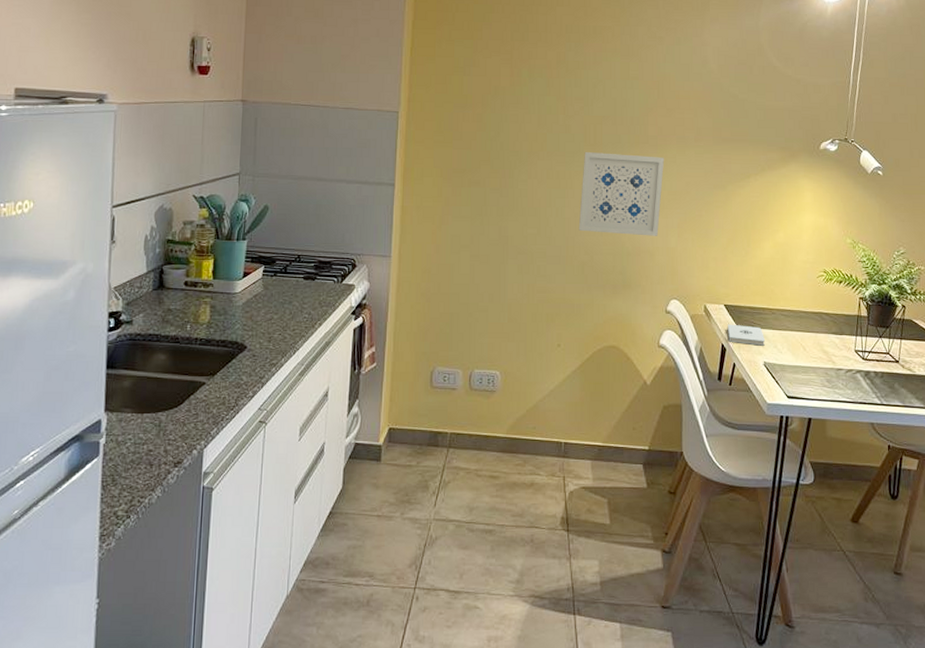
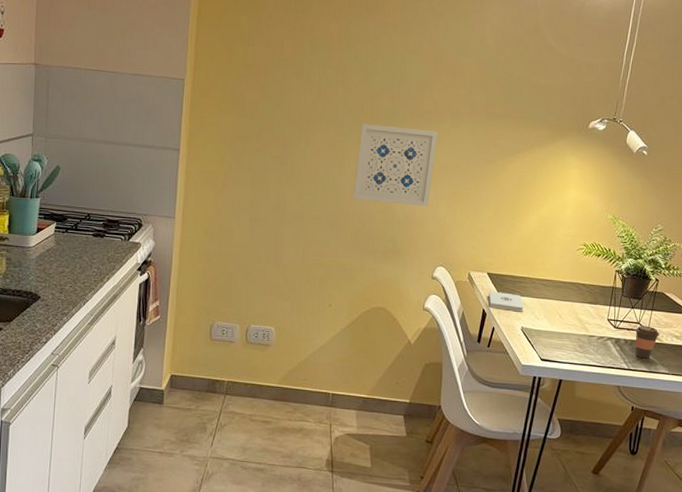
coffee cup: none [884,356,912,392] -> present [634,325,660,359]

